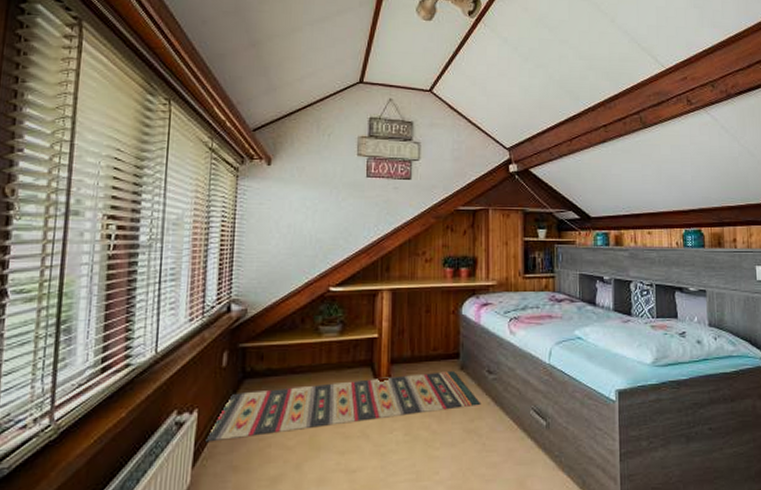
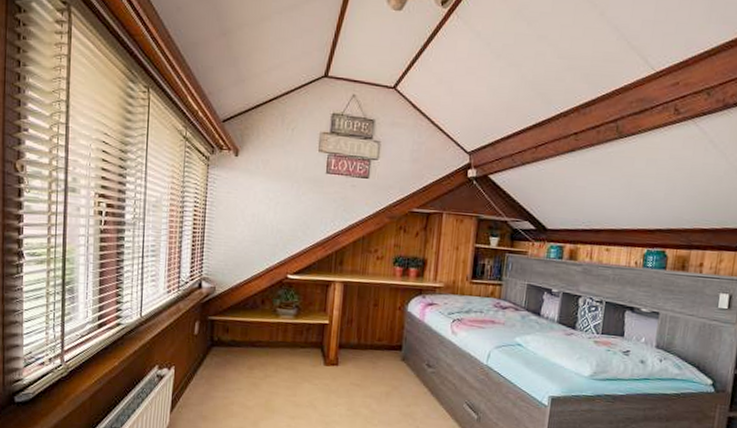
rug: present [206,371,481,442] -> none [181,357,419,395]

